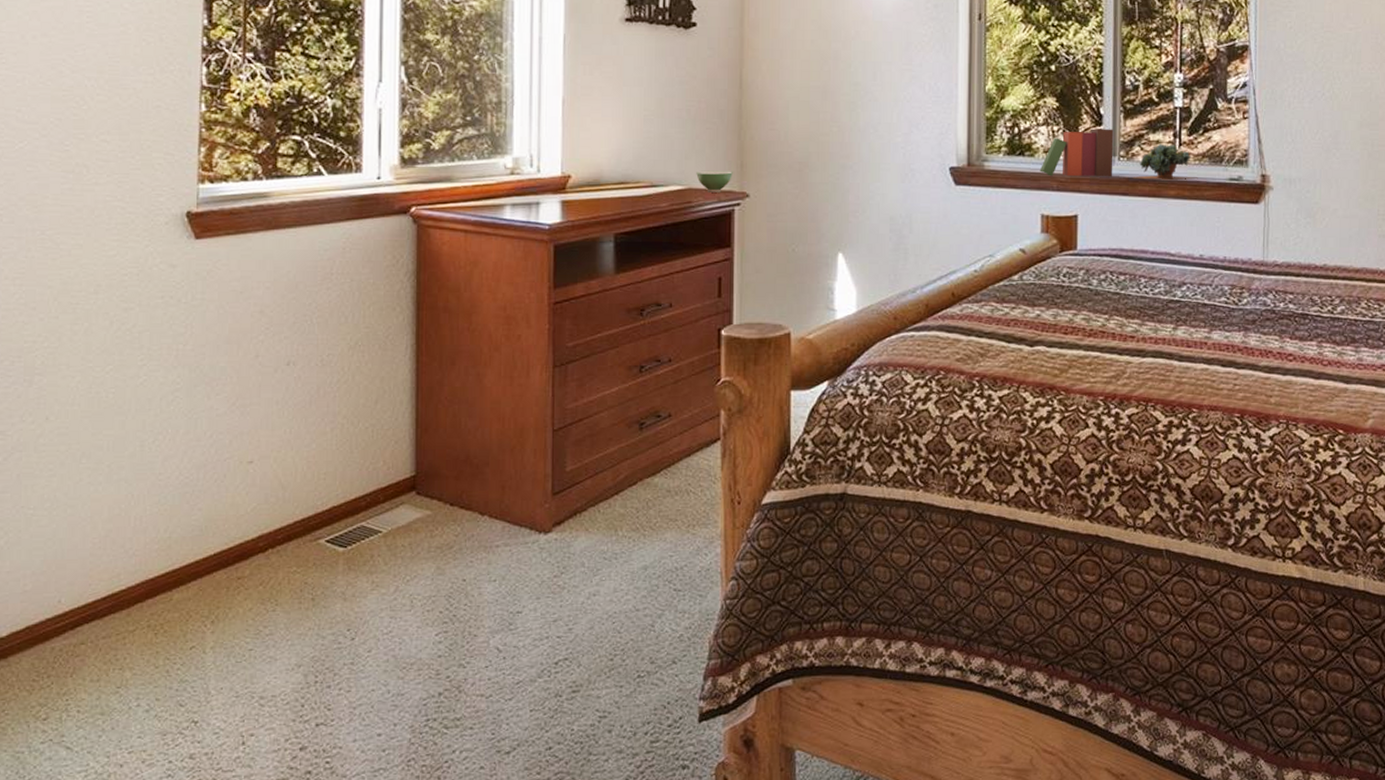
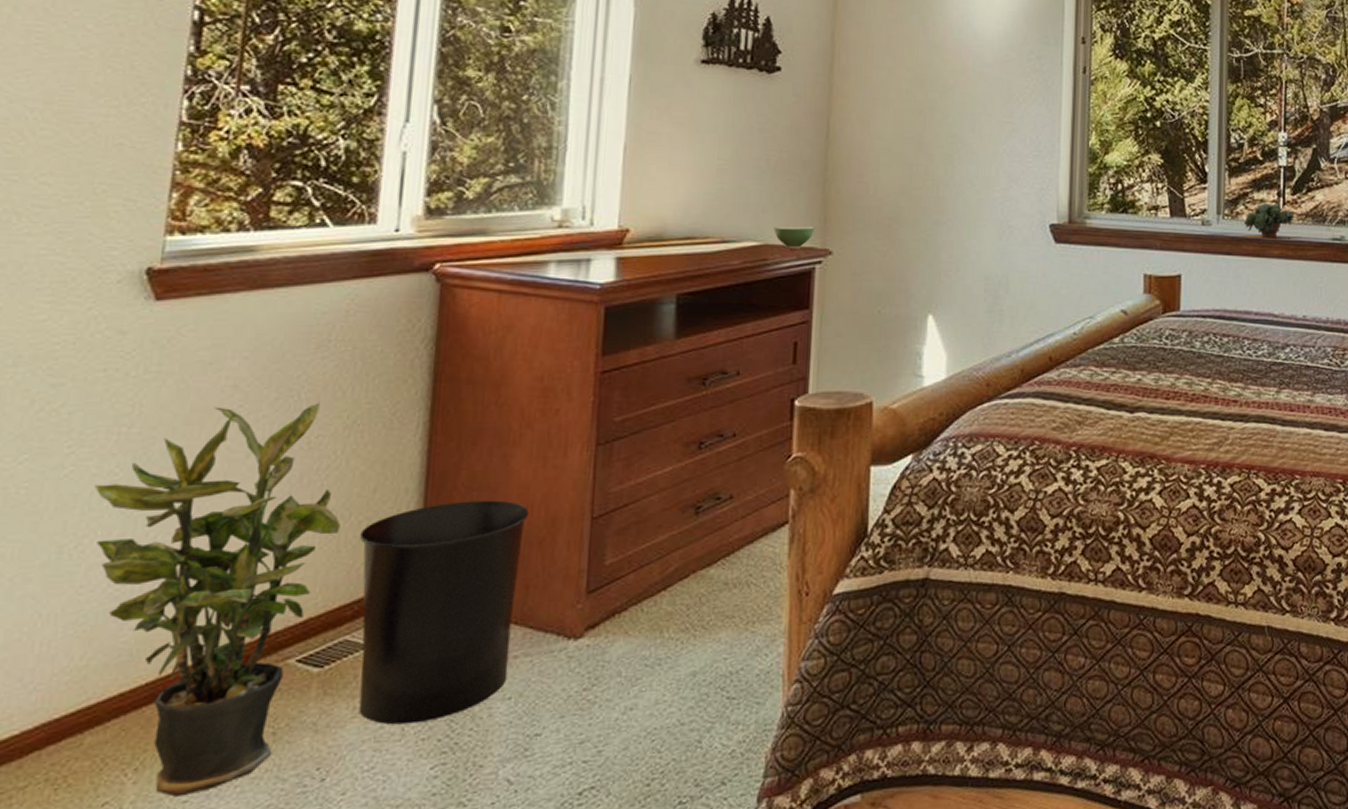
potted plant: none [163,326,351,646] -> present [94,402,340,797]
waste bin: none [367,413,502,598] -> present [358,500,530,725]
books: present [1039,128,1114,177] -> none [1143,186,1218,236]

